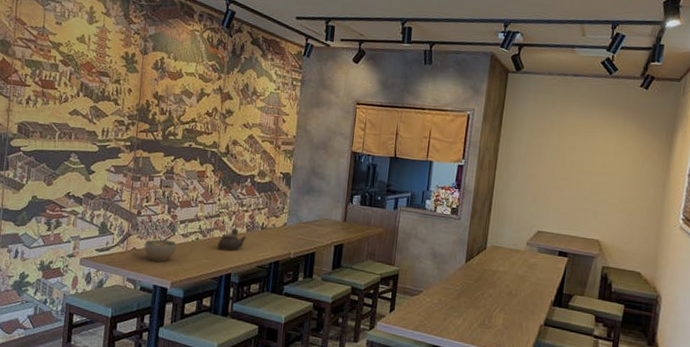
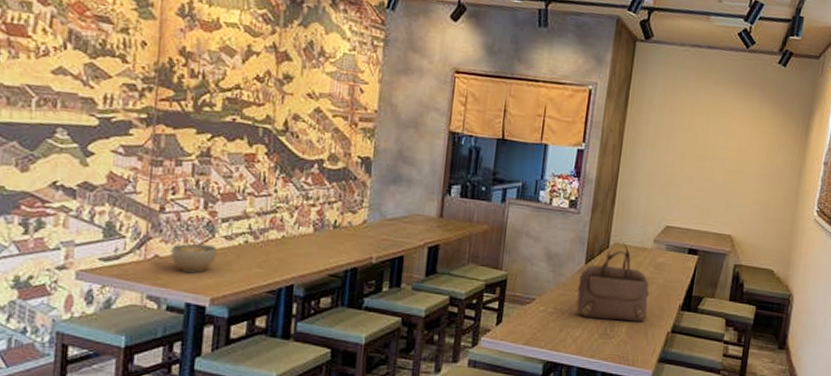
teapot: present [218,227,247,251] -> none [275,226,315,256]
handbag: none [458,243,524,315] -> present [576,241,650,322]

